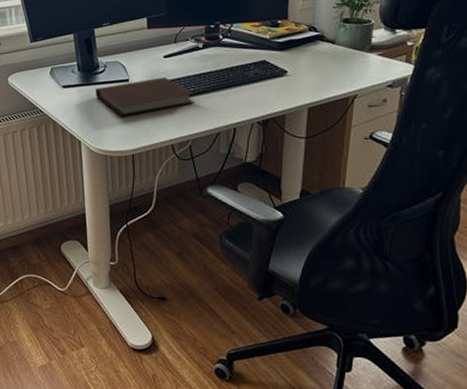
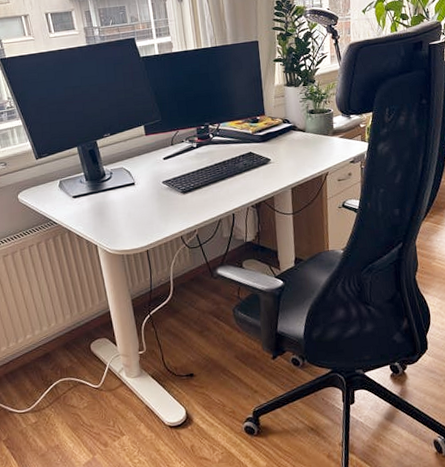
notebook: present [96,77,195,116] -> none [105,176,196,217]

